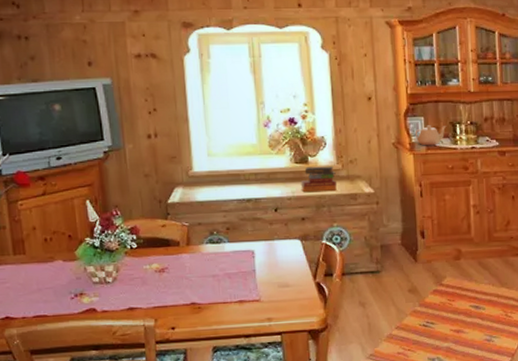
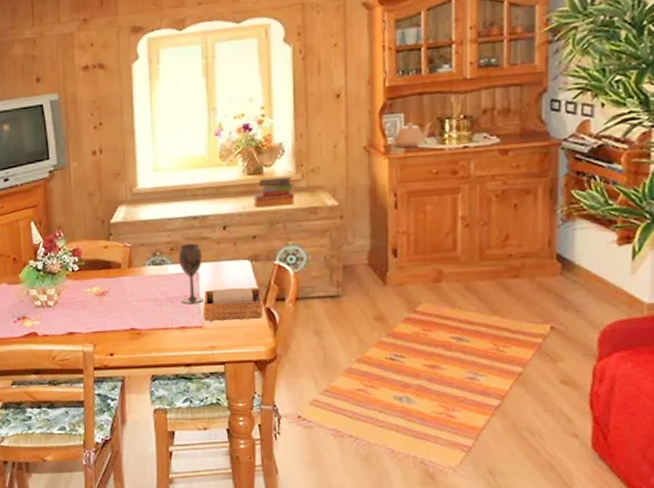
wine glass: none [234,224,259,280] -> present [178,244,203,305]
napkin holder: none [259,264,314,295] -> present [203,287,263,321]

